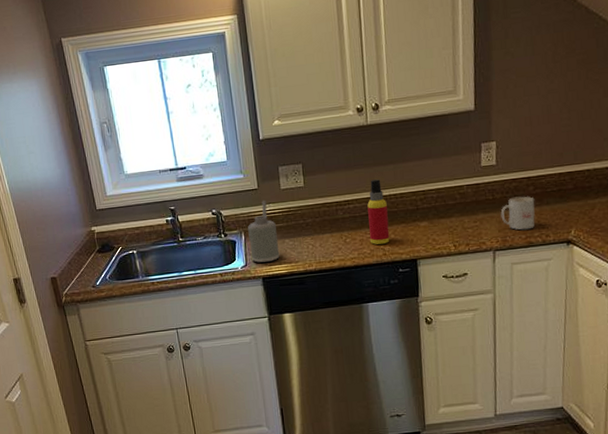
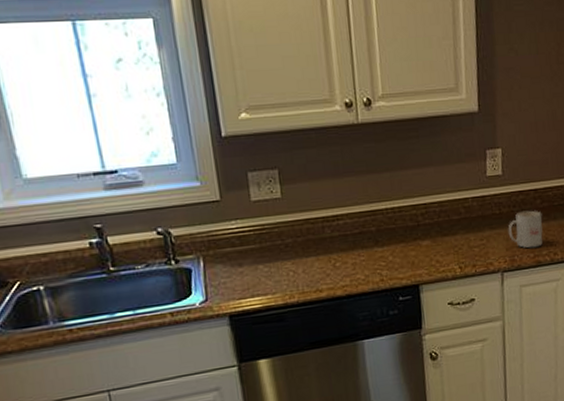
soap dispenser: present [248,200,280,264] -> none [207,214,252,297]
spray bottle: present [367,179,390,245] -> none [360,190,388,269]

